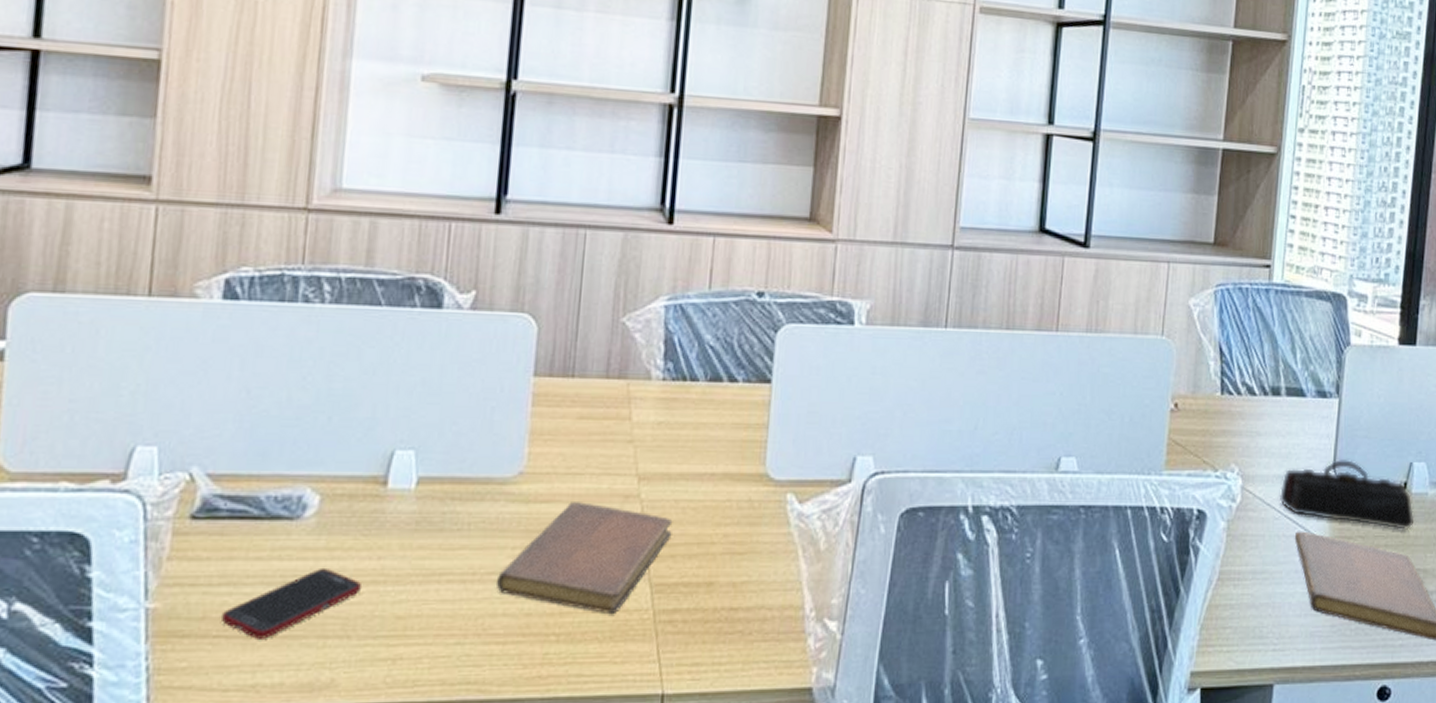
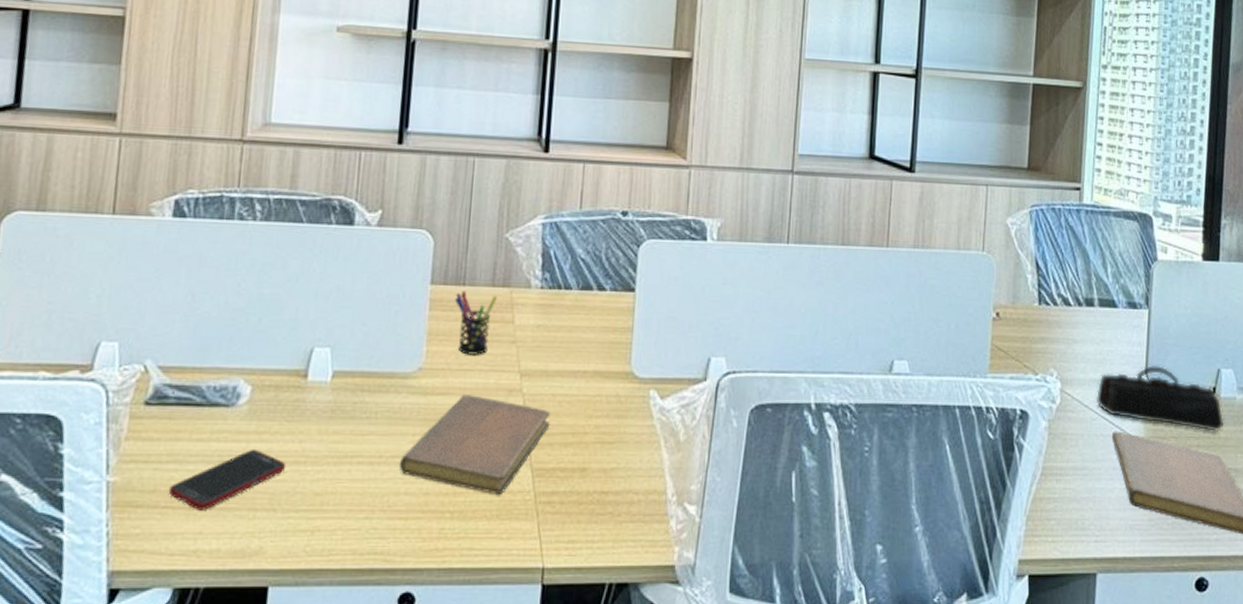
pen holder: none [561,383,611,457] -> present [454,290,497,355]

